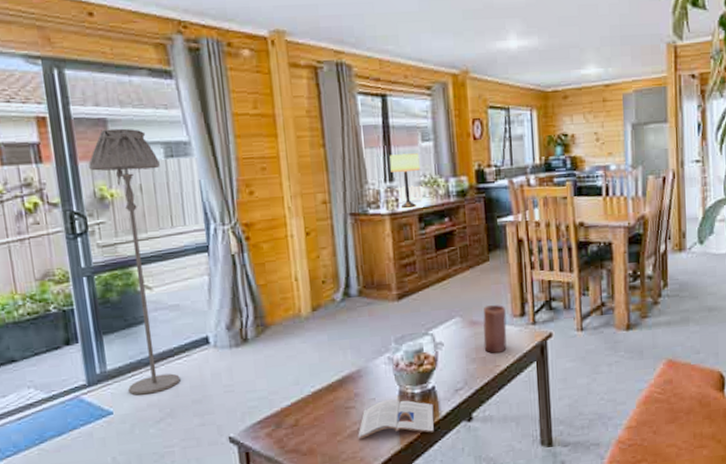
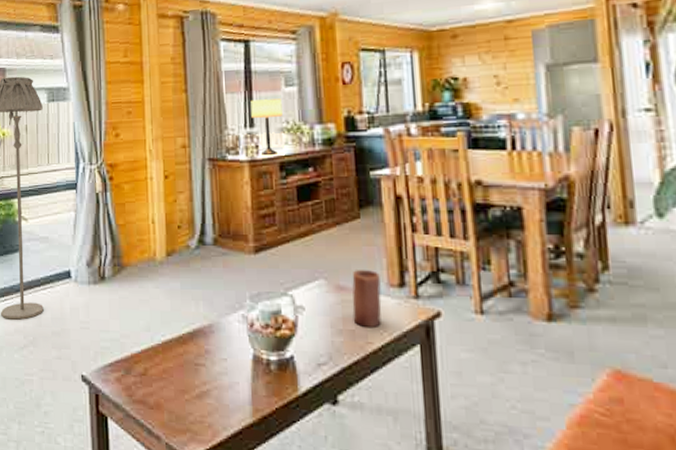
magazine: present [358,399,434,440] -> none [207,362,292,411]

